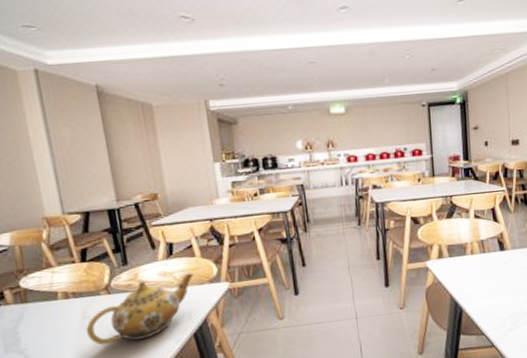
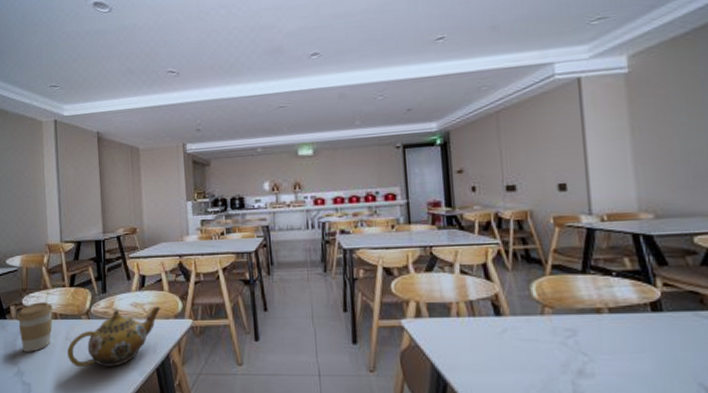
coffee cup: none [13,281,64,338] -> present [16,302,54,352]

